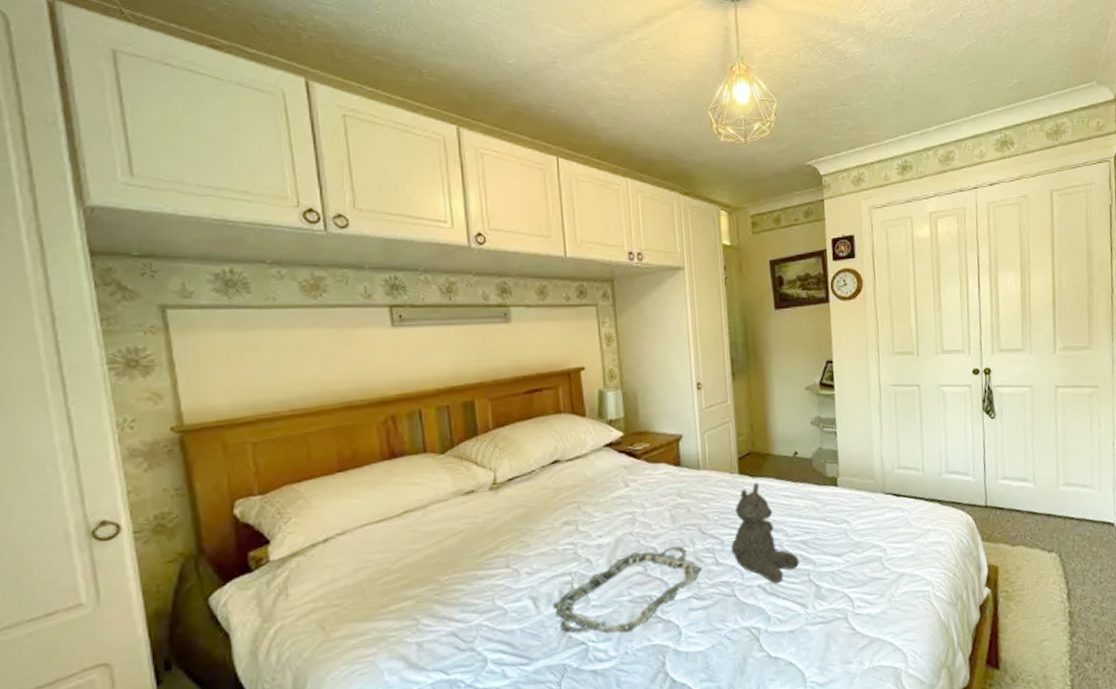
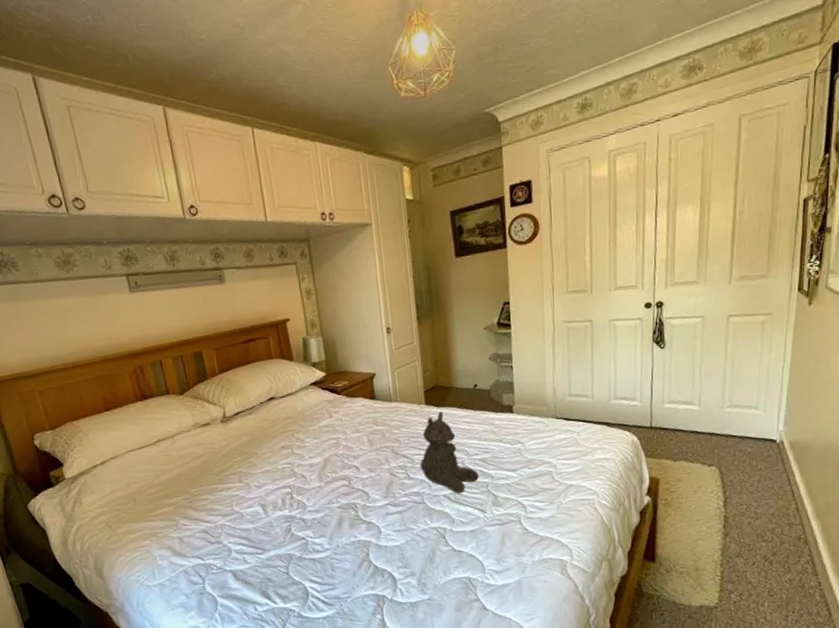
serving tray: present [551,546,702,633] -> none [277,464,396,531]

